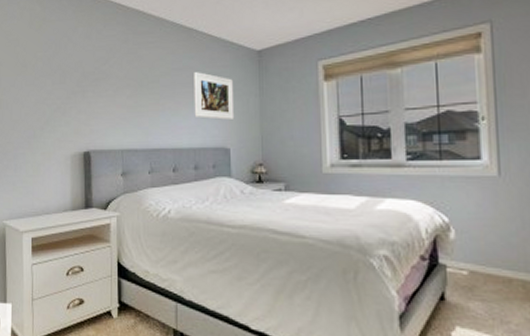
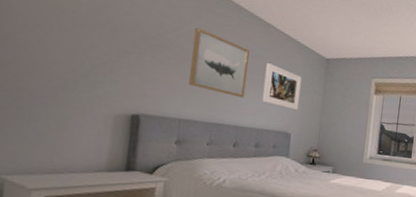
wall art: none [124,52,177,117] -> present [188,27,249,98]

